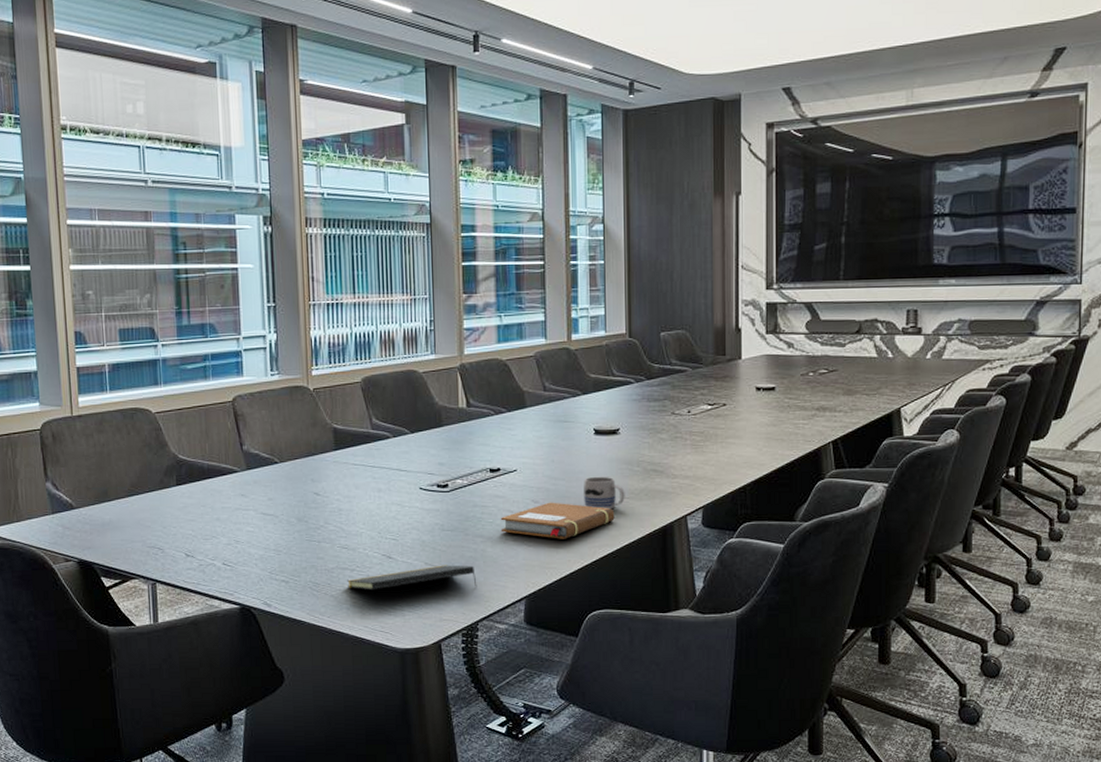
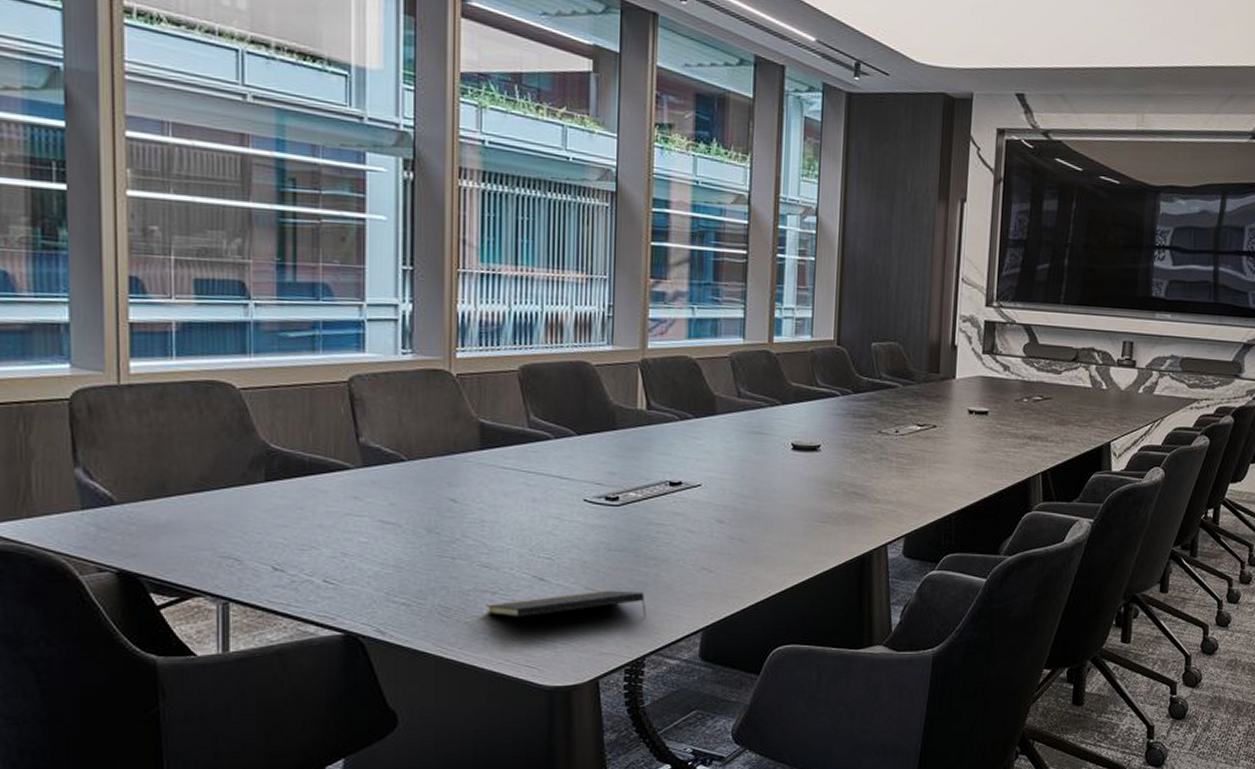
notebook: present [500,502,615,539] -> none [678,523,809,565]
mug: present [583,476,625,510] -> none [775,496,822,534]

